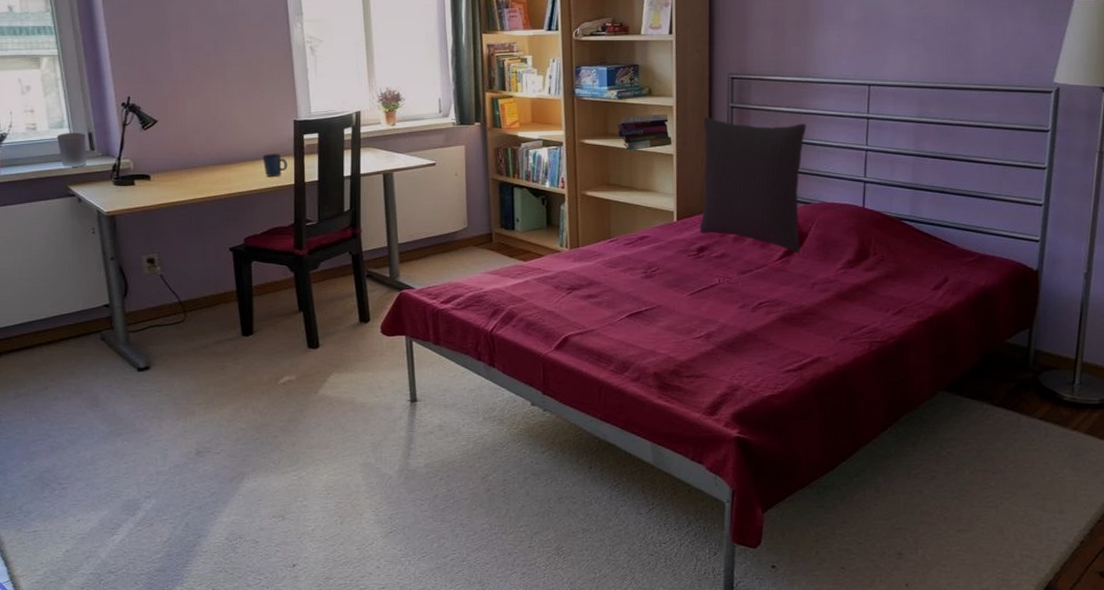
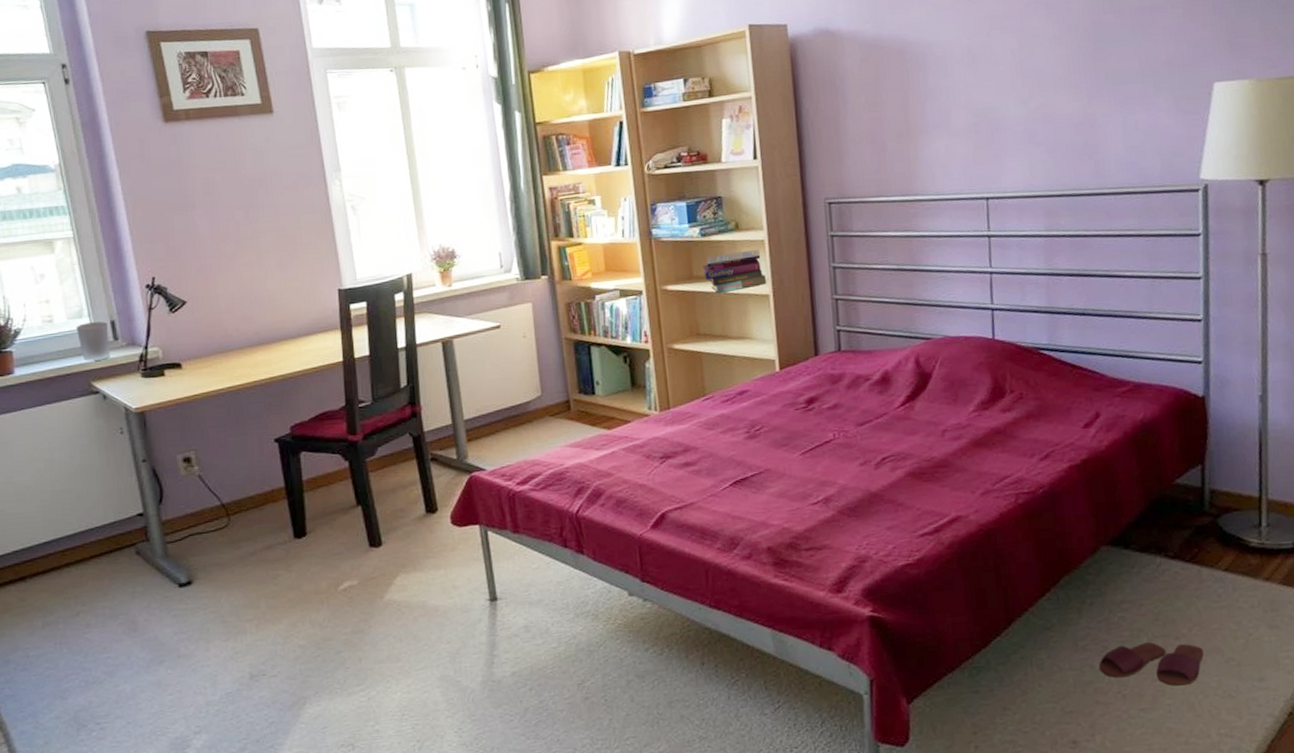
mug: present [262,154,287,177] -> none [305,328,334,355]
pillow: present [699,116,806,253] -> none [800,248,925,397]
slippers: none [927,474,1015,513] -> present [1099,641,1204,686]

